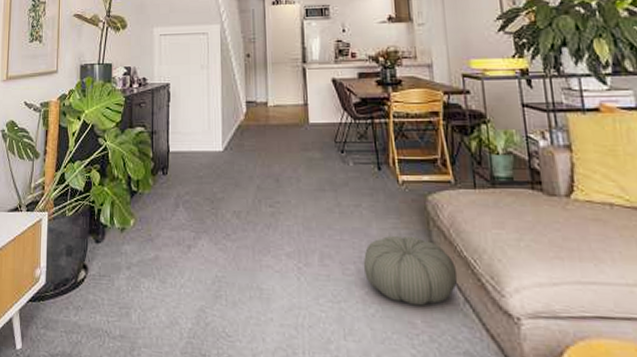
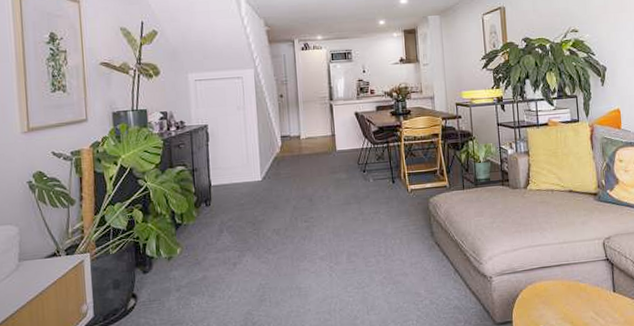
pouf: present [363,235,458,306] -> none [381,230,451,281]

